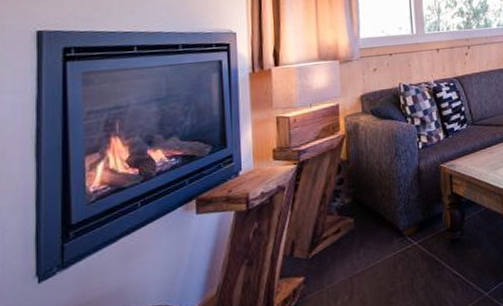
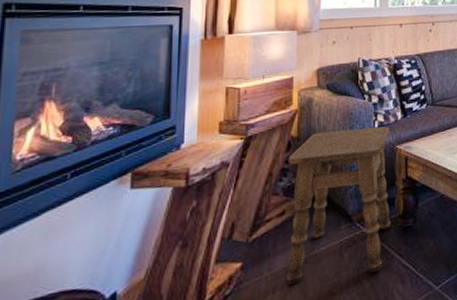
side table: none [339,146,440,297] -> present [287,126,392,286]

